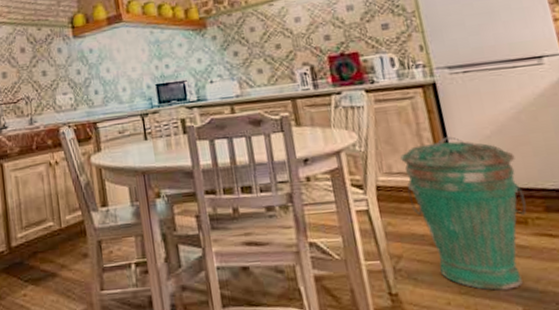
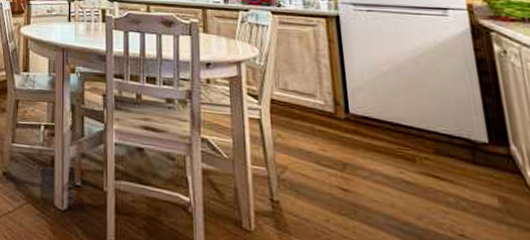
trash can: present [400,136,527,291] -> none [297,66,416,221]

